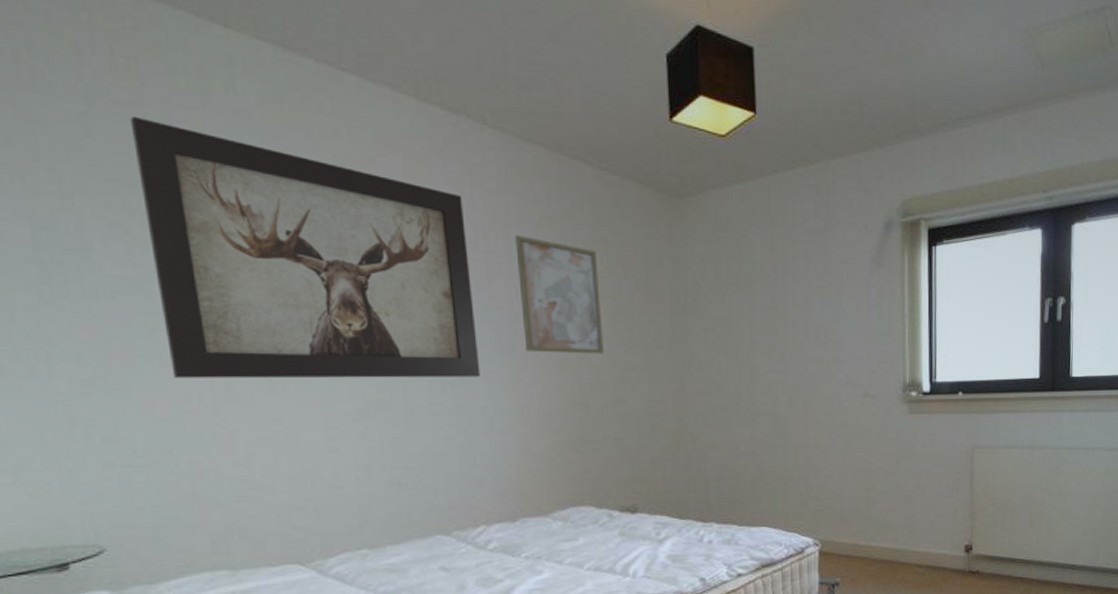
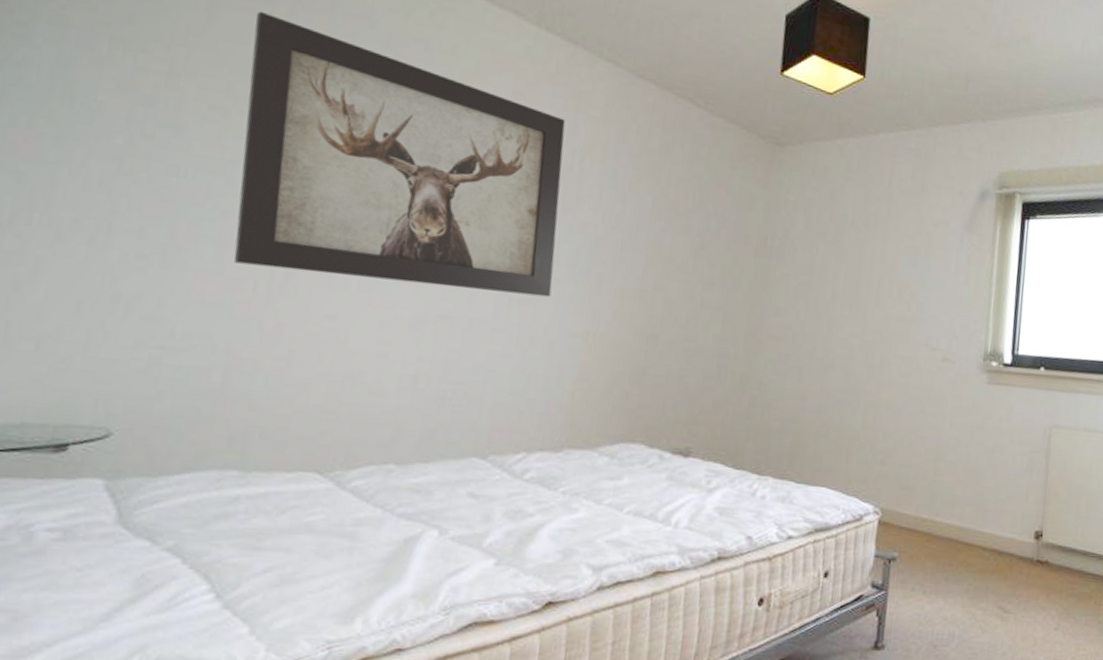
wall art: present [515,234,603,354] -> none [602,162,689,288]

